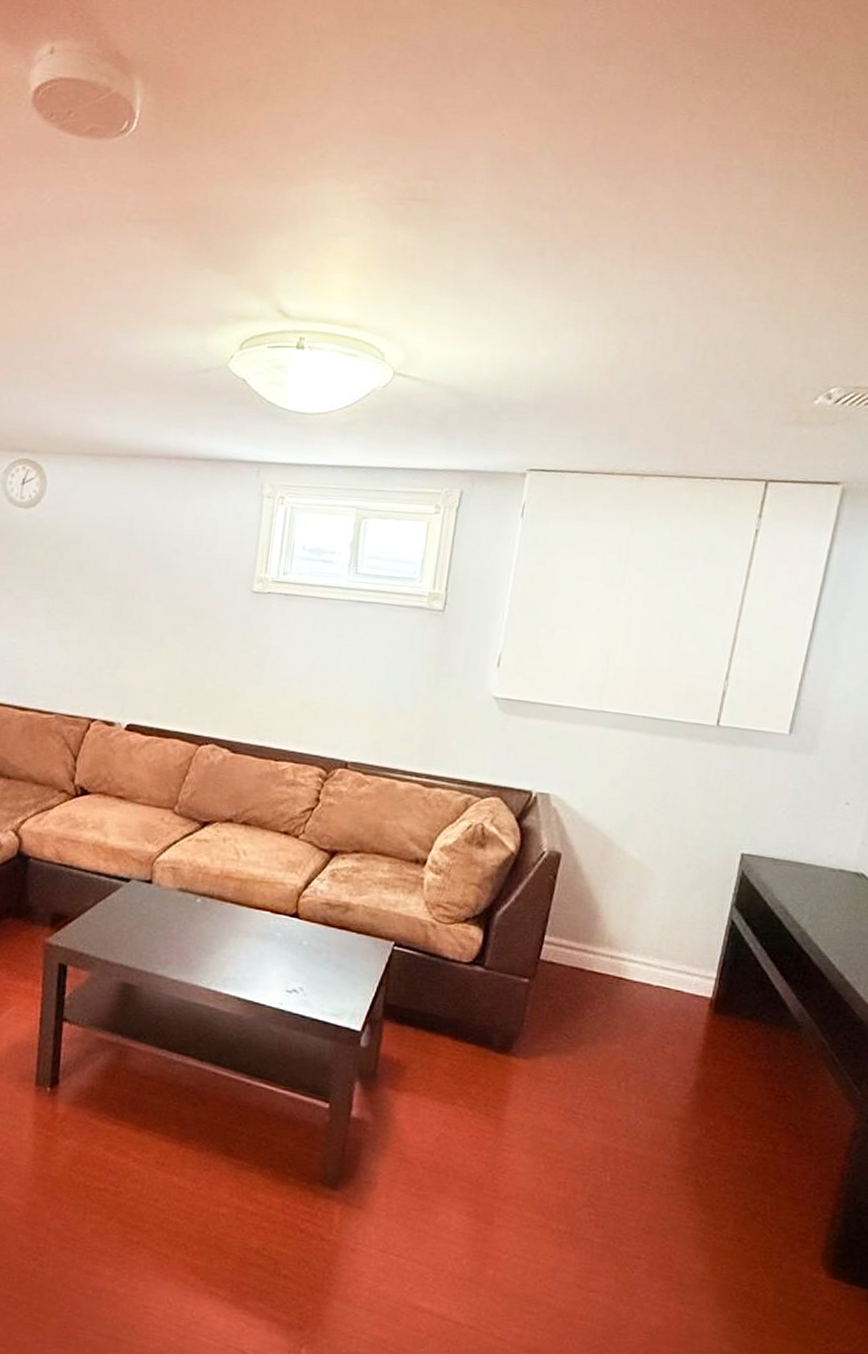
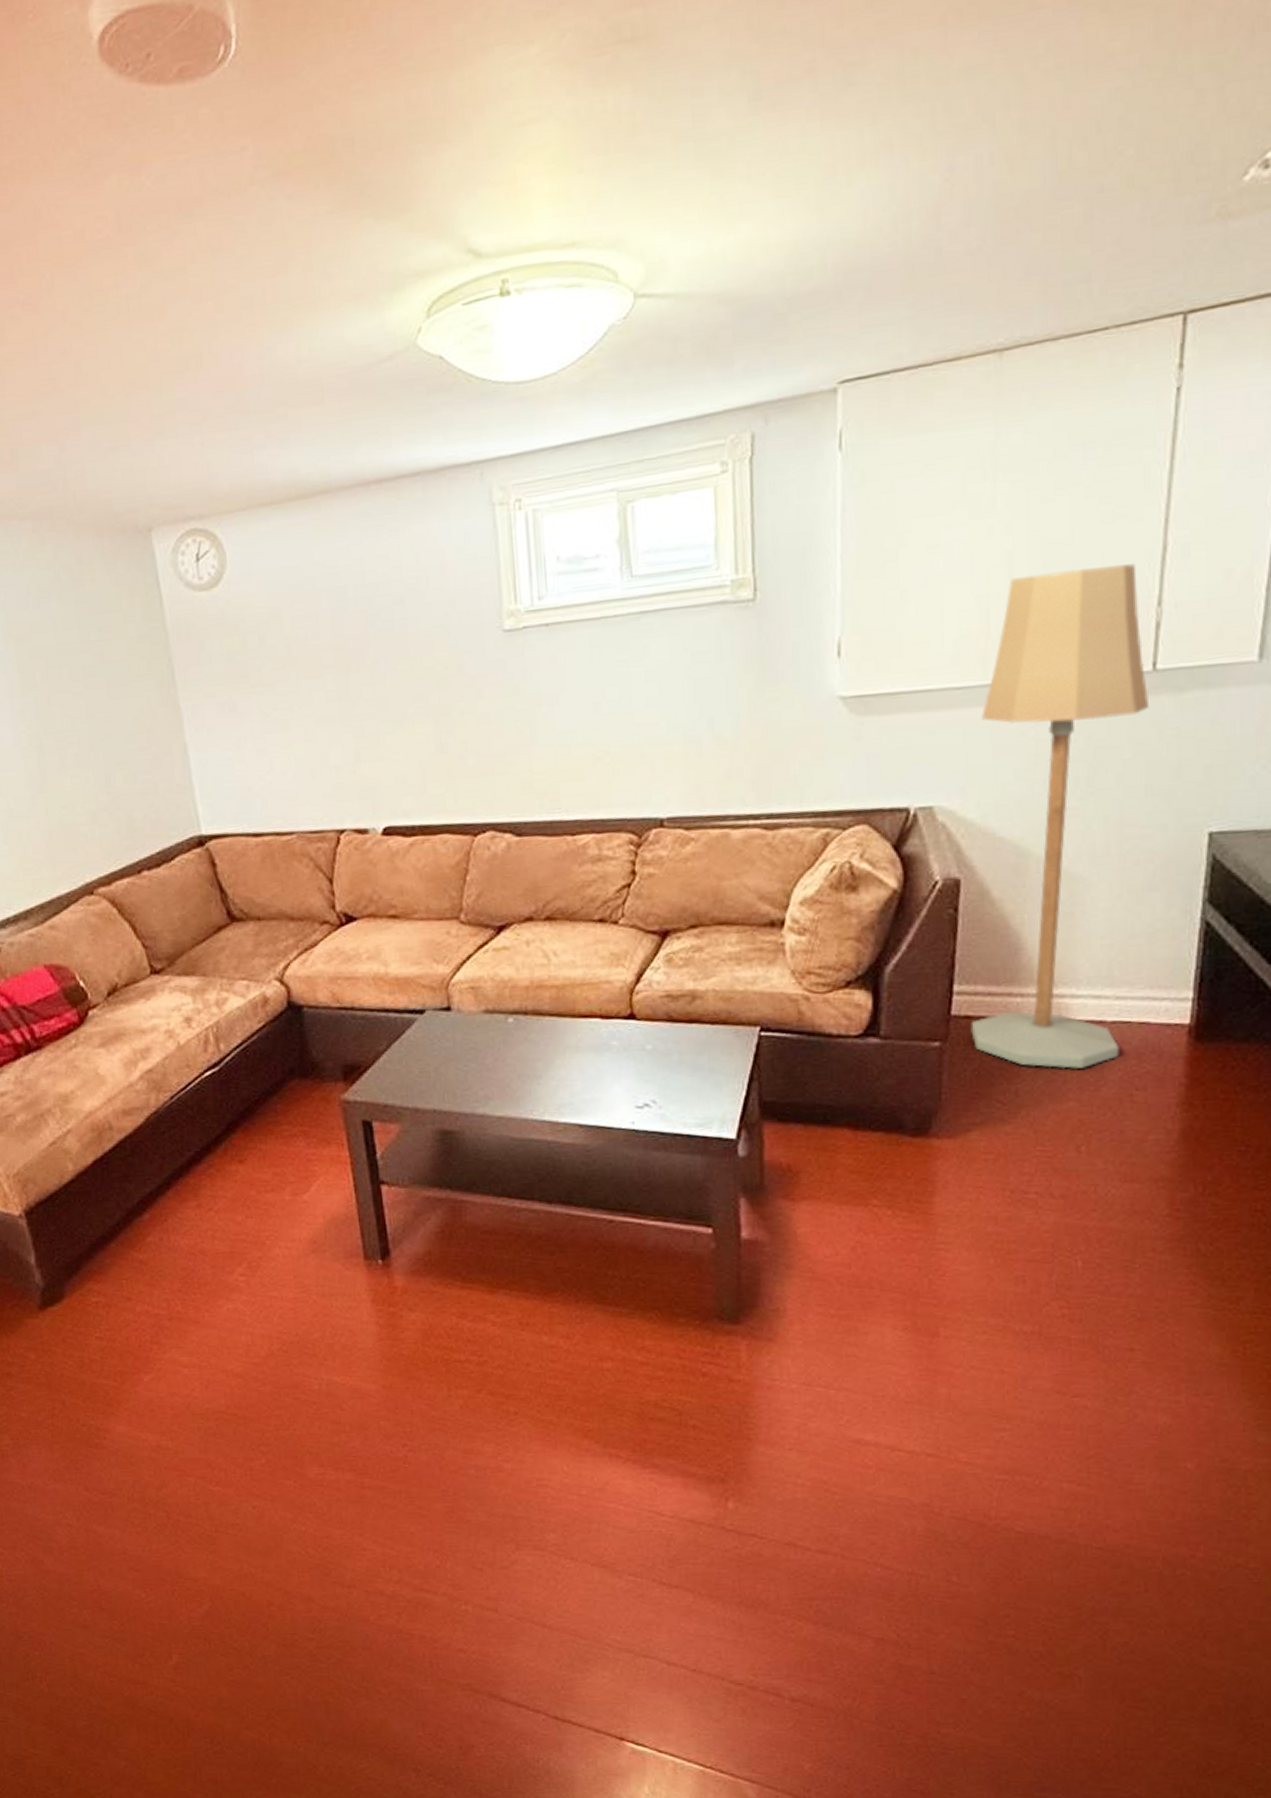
floor lamp: none [552,637,714,1019] -> present [970,564,1148,1069]

